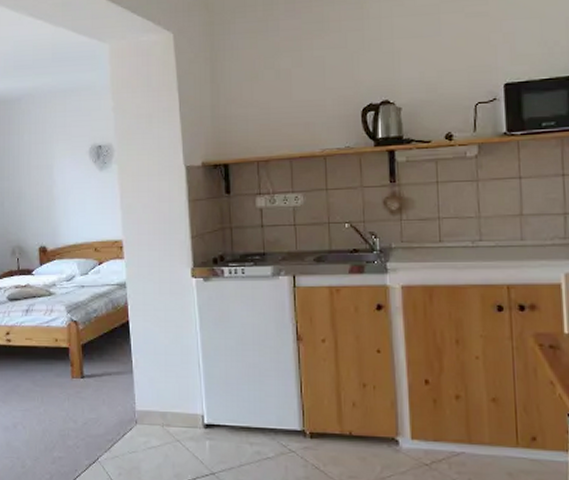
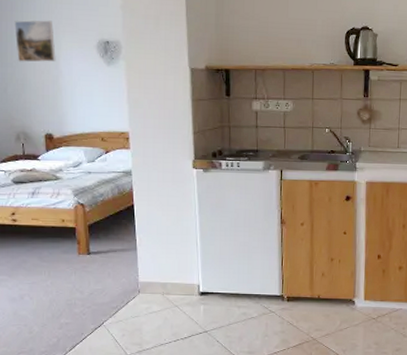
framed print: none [11,130,50,175] -> present [14,20,56,62]

